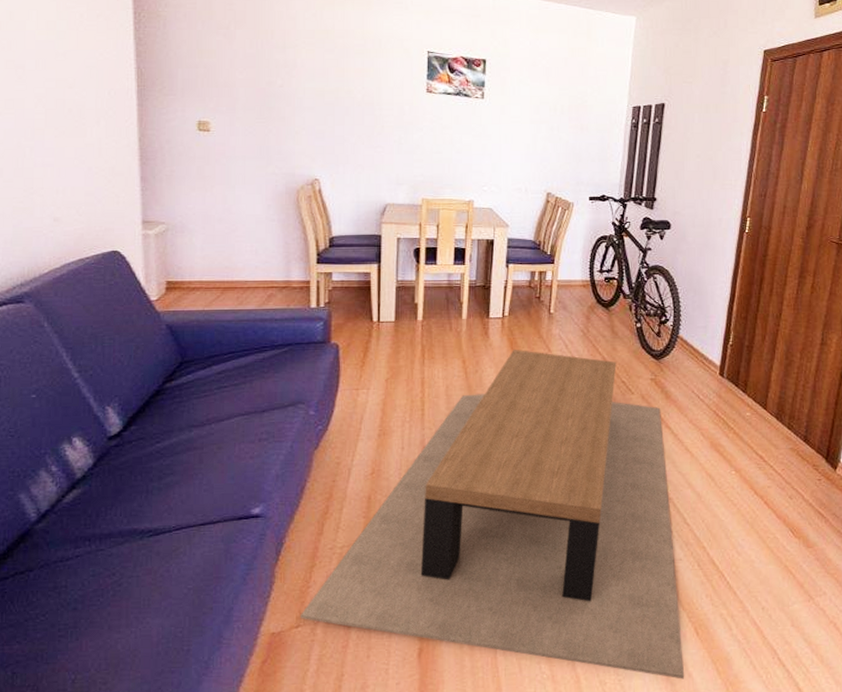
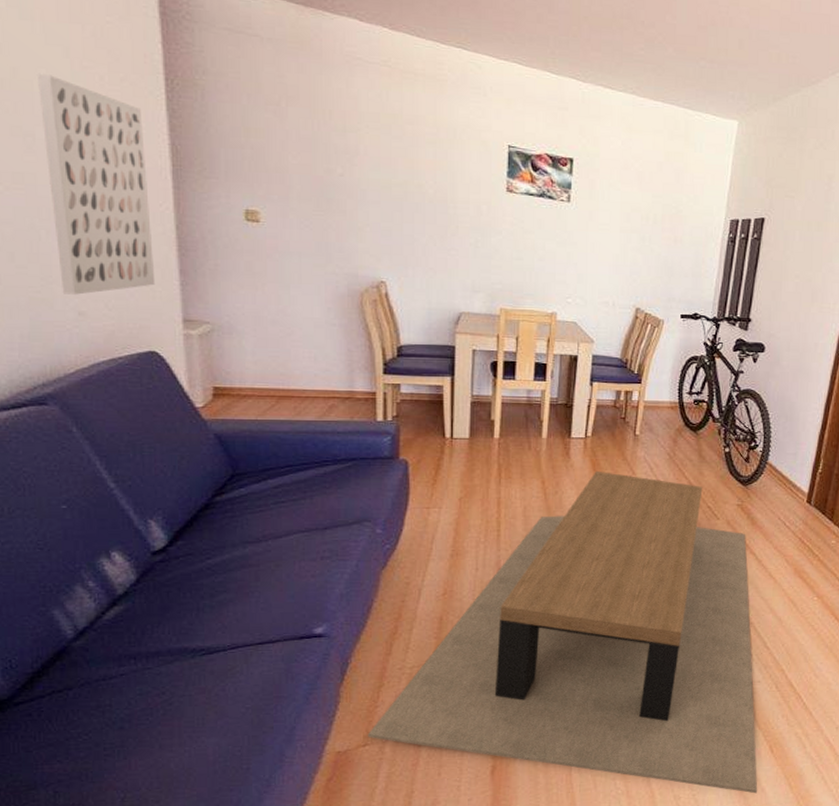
wall art: none [30,15,120,203] -> present [38,73,156,295]

